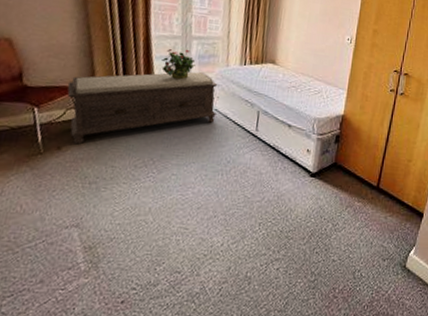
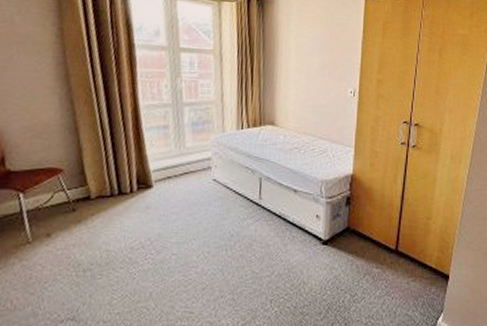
bench: present [67,71,218,145] -> none [53,139,215,230]
potted plant: present [161,49,195,80] -> none [152,118,189,151]

